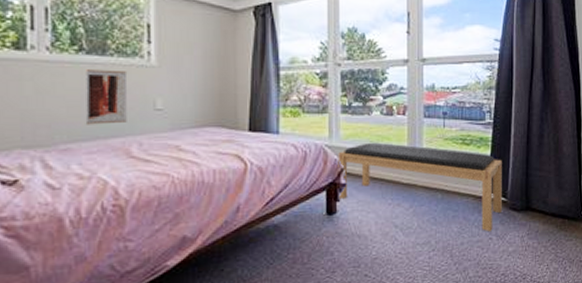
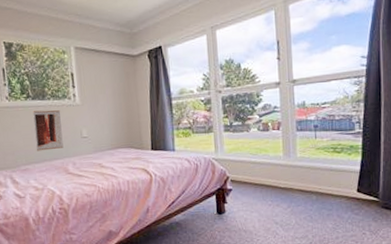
bench: present [338,142,502,232] -> none [223,154,374,228]

